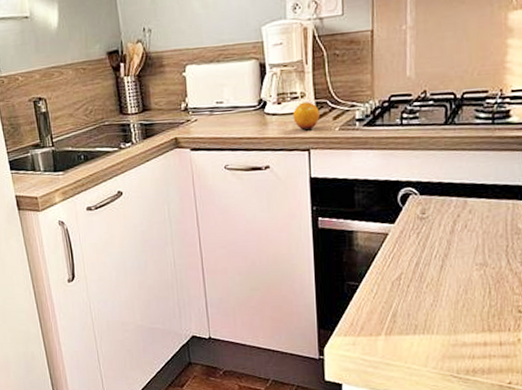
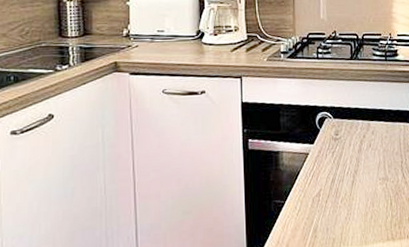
fruit: present [293,102,320,131] -> none [228,35,251,60]

